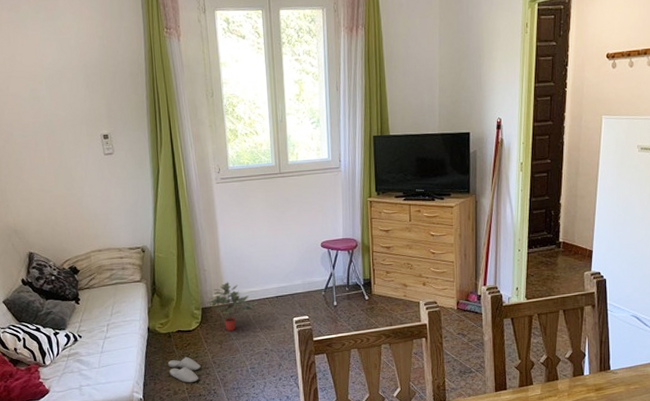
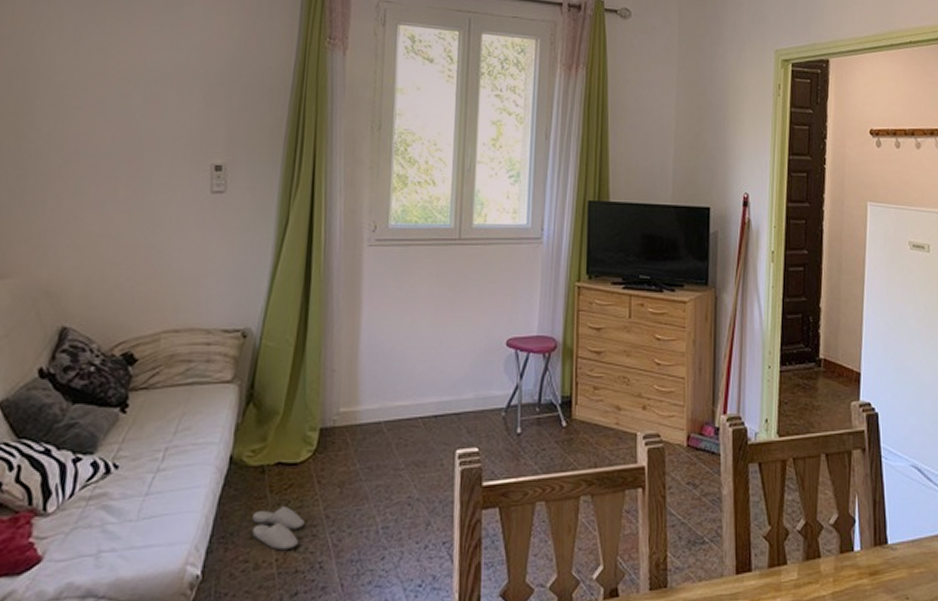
potted plant: present [208,282,259,332] -> none [332,390,408,468]

